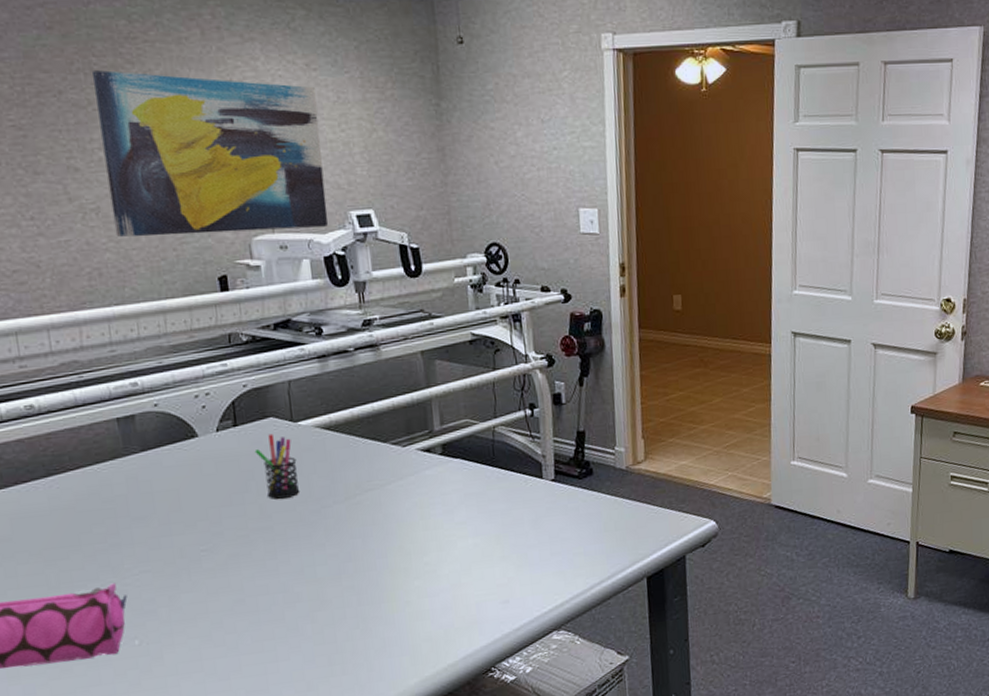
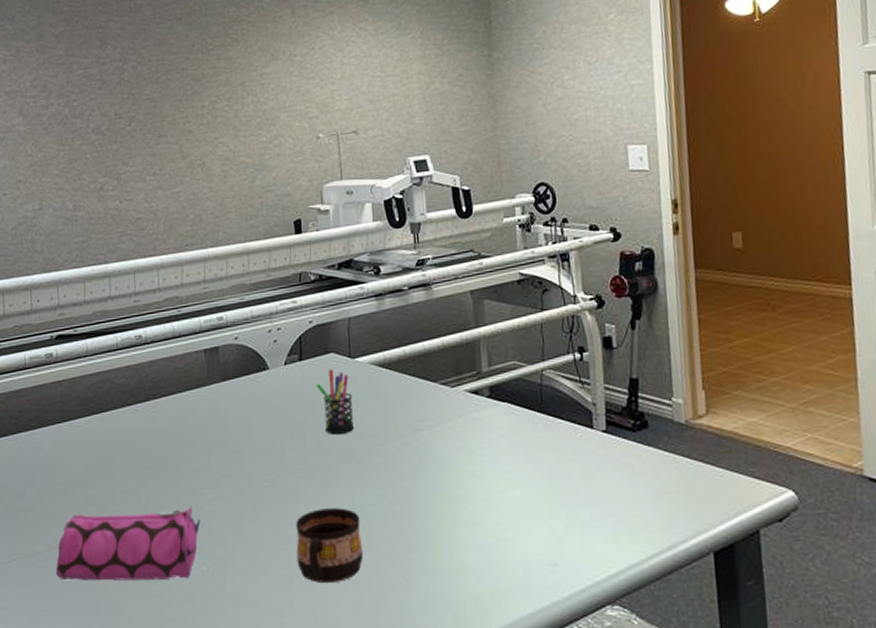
wall art: present [93,70,328,237] -> none [208,48,389,187]
cup: none [239,570,315,643] -> present [296,508,363,584]

